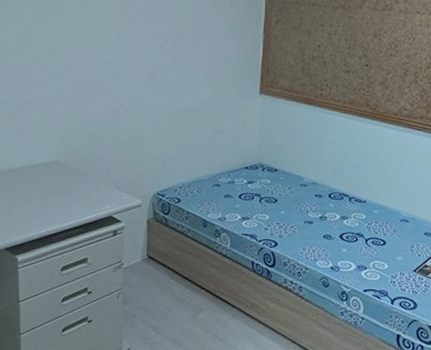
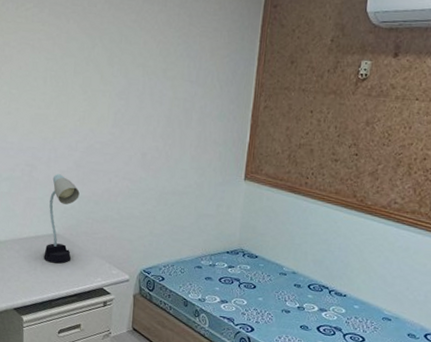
desk lamp: none [40,96,81,194] -> present [43,174,80,264]

